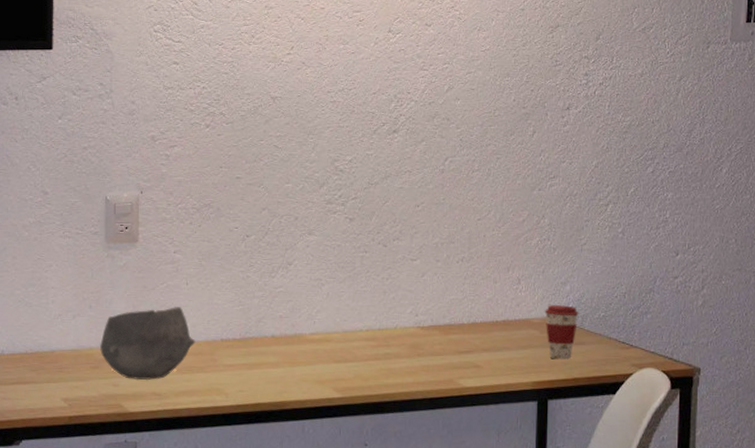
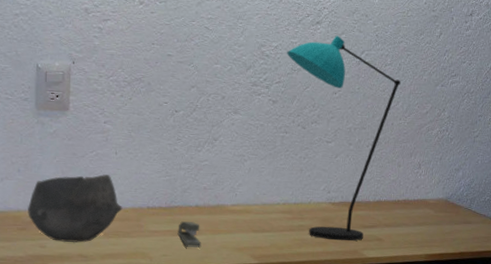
stapler: none [253,354,280,383] -> present [177,221,202,249]
desk lamp: none [362,143,491,369] -> present [287,35,401,241]
coffee cup: present [545,305,579,360] -> none [439,188,468,236]

